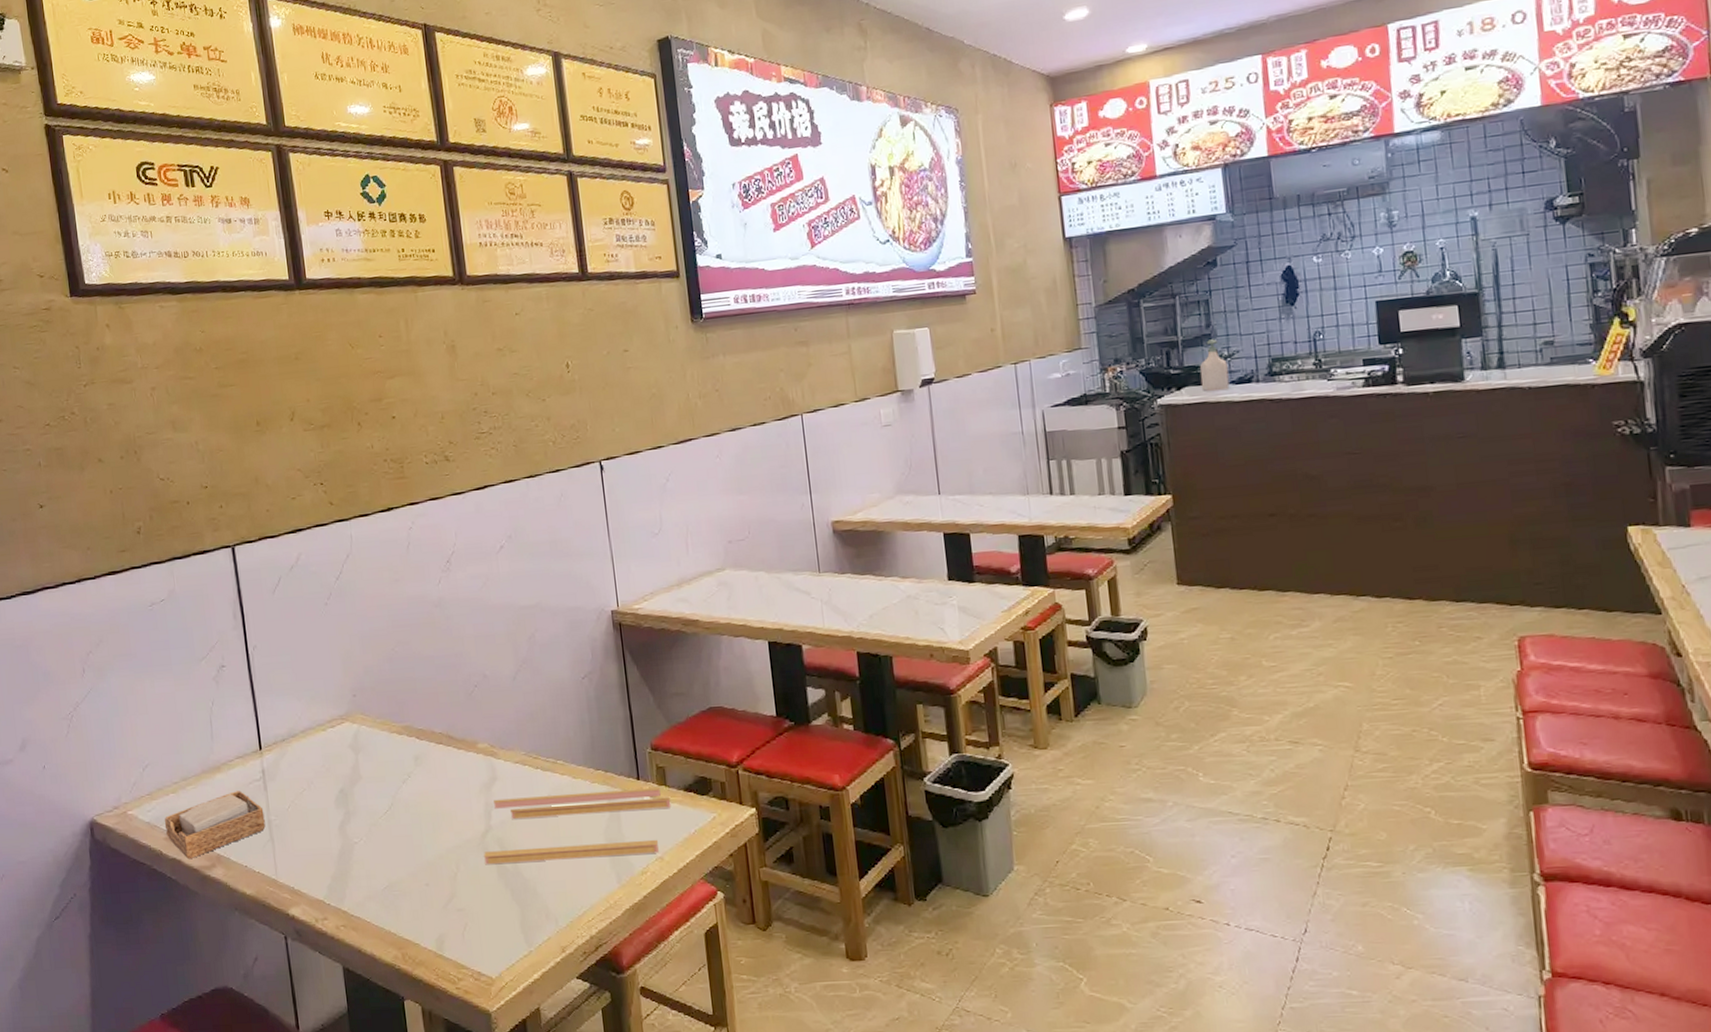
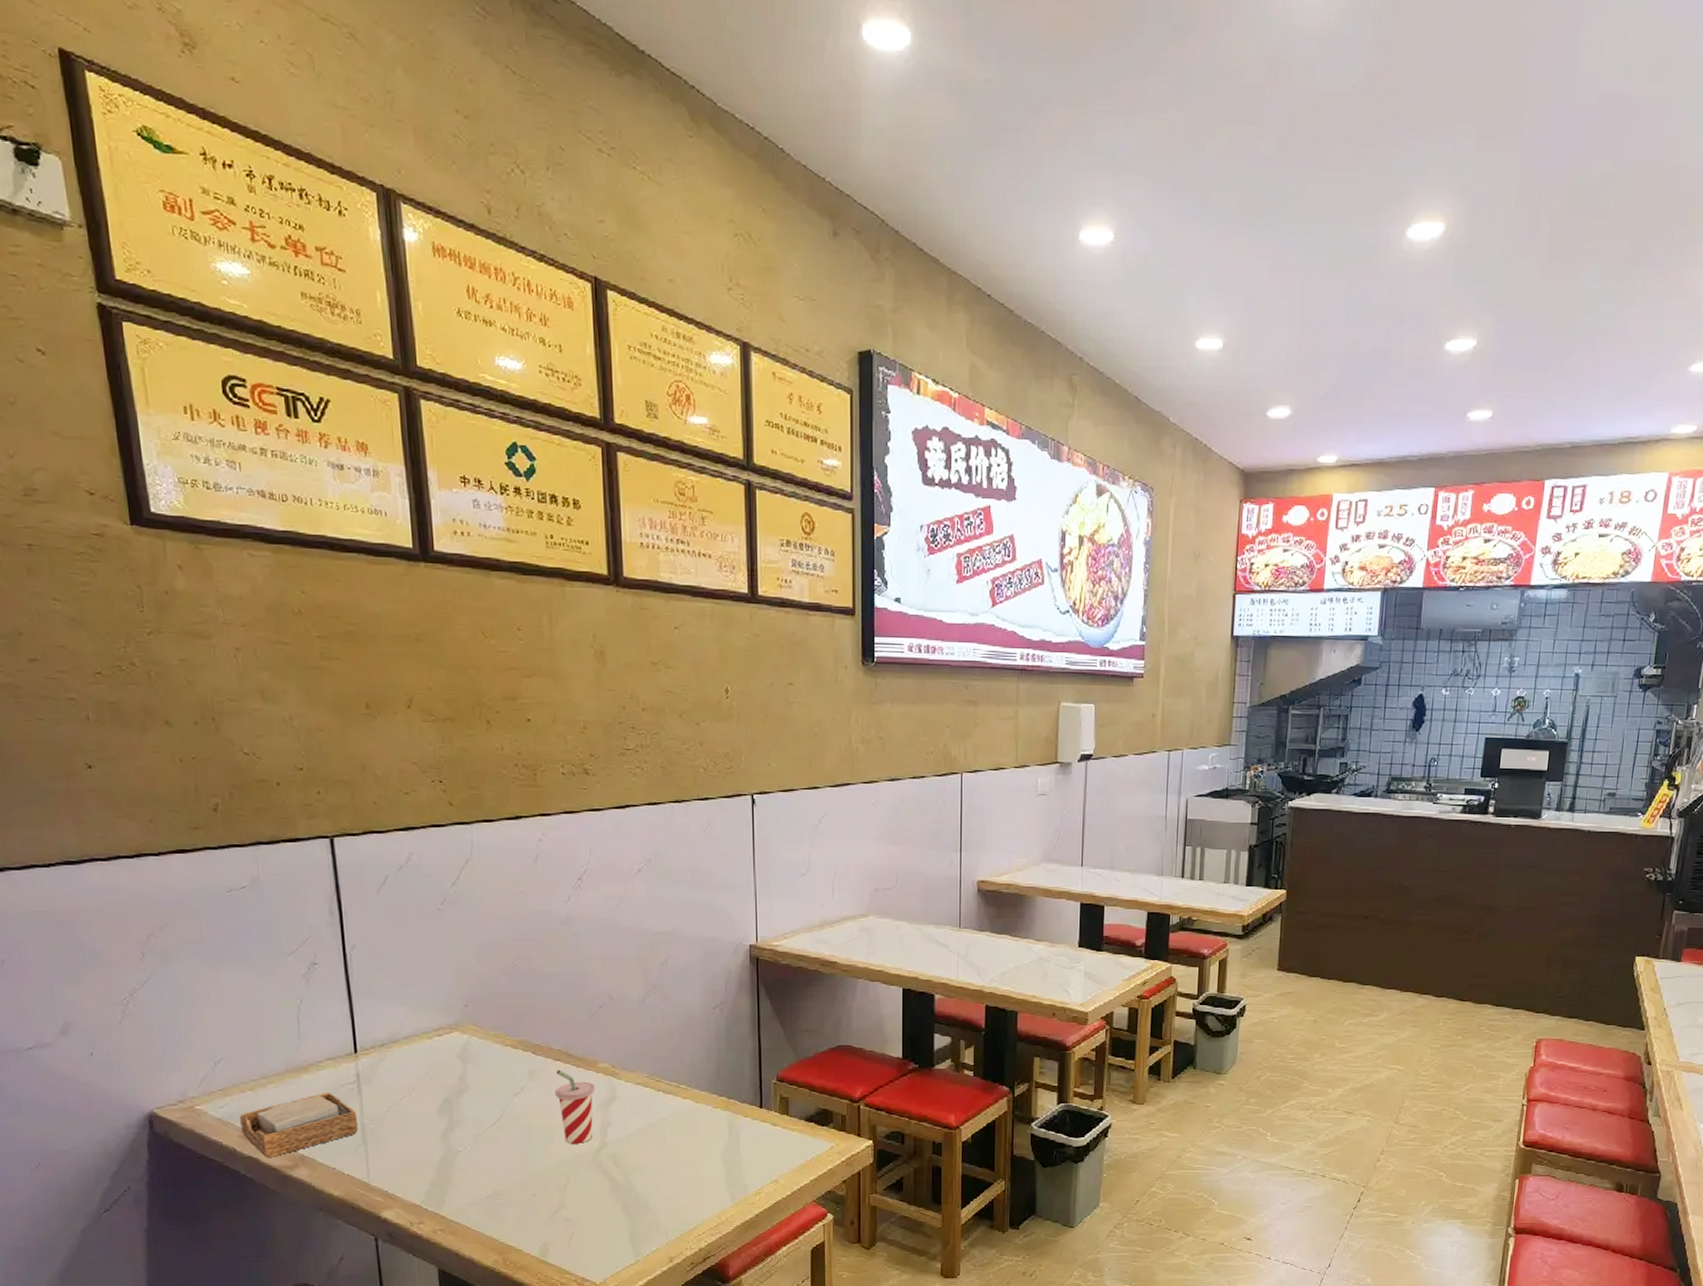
beverage cup: none [439,753,478,829] -> present [555,1069,596,1144]
chopsticks: present [484,787,671,865] -> none [597,1116,791,1179]
soap bottle: present [1200,339,1230,392] -> none [1328,752,1354,801]

